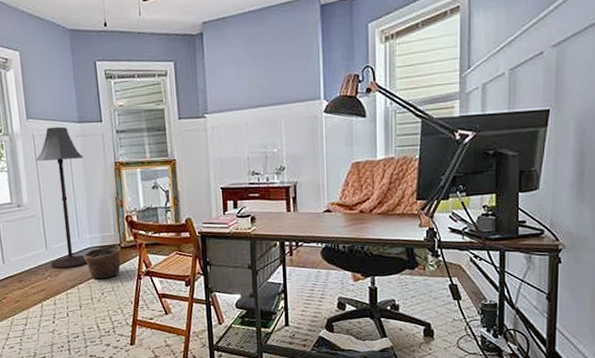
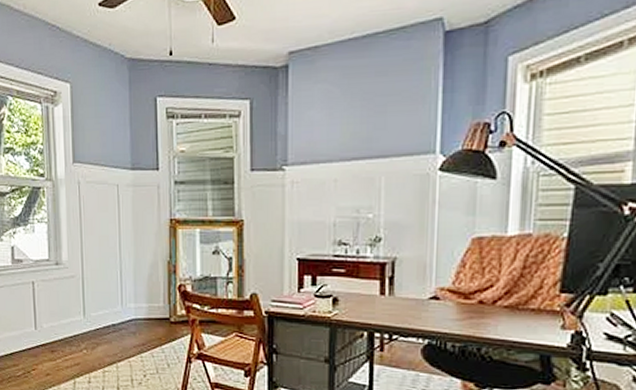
floor lamp: present [35,126,88,270] -> none [79,173,134,343]
basket: present [84,243,121,279] -> none [126,317,169,358]

